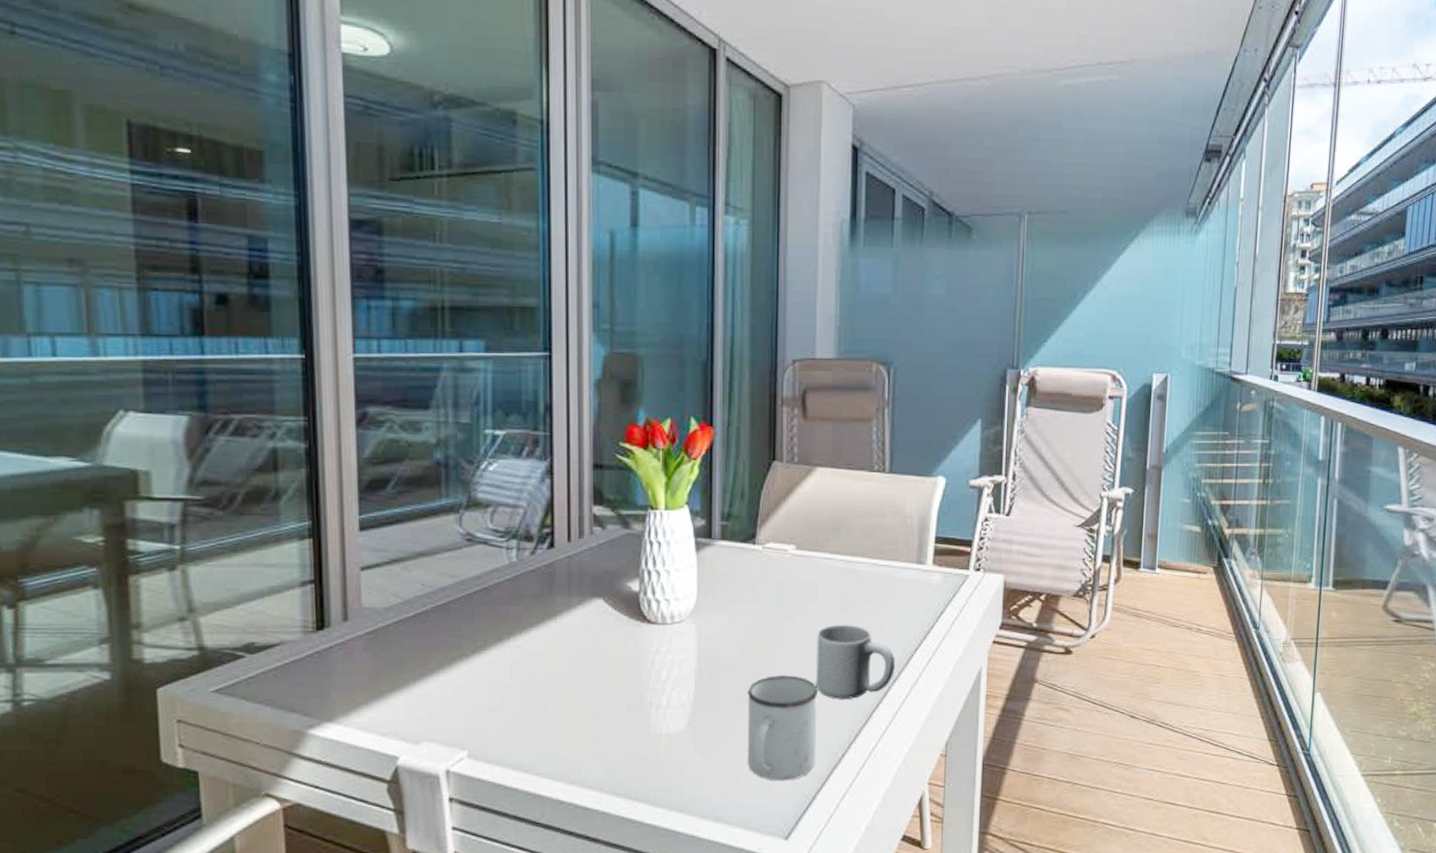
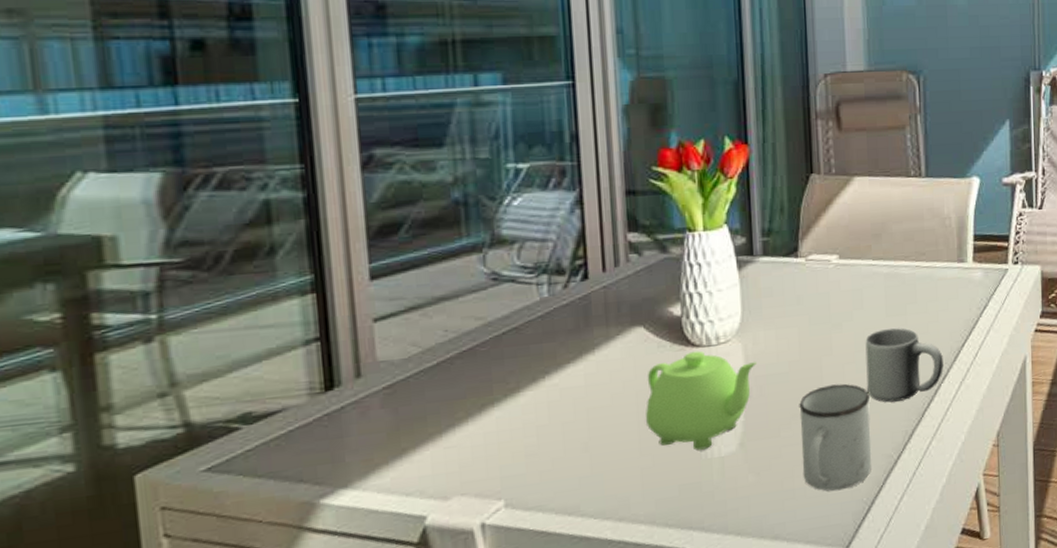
teapot: none [599,628,709,725] -> present [645,351,757,450]

